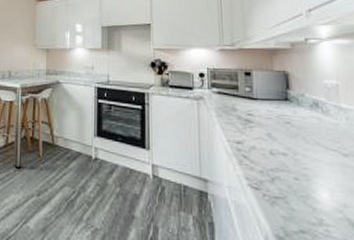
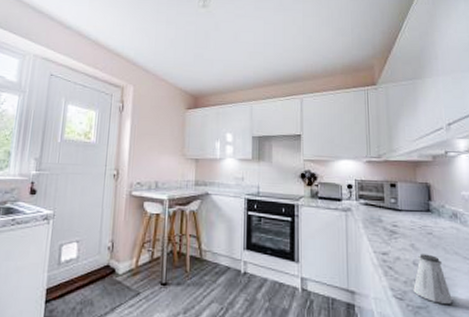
saltshaker: none [270,143,313,195] -> present [413,254,452,304]

